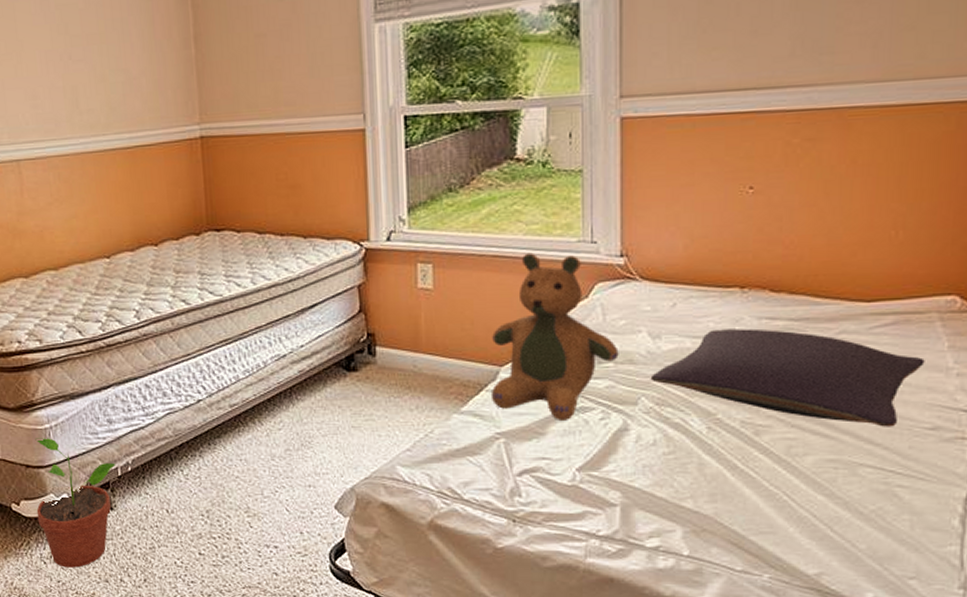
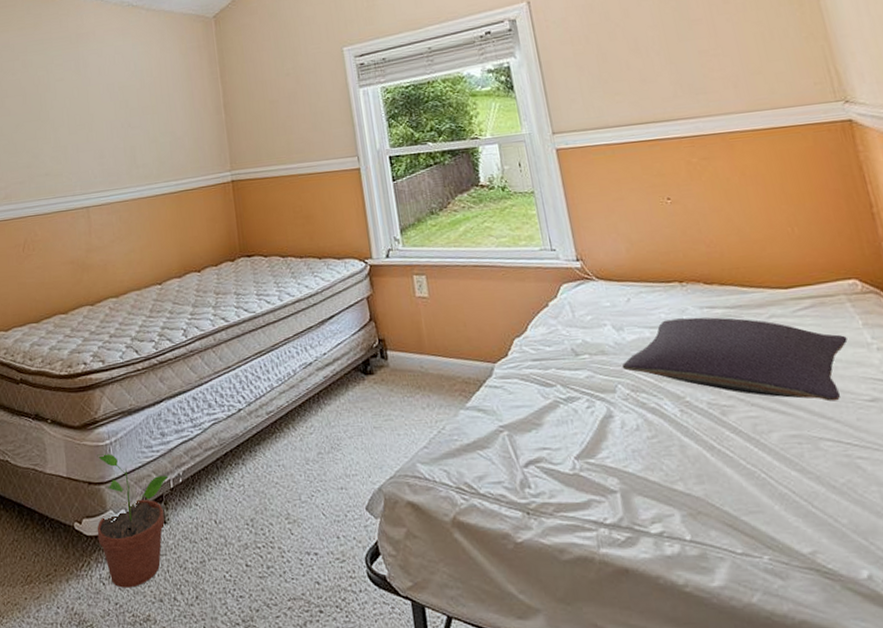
teddy bear: present [490,253,619,420] -> none [483,261,592,411]

